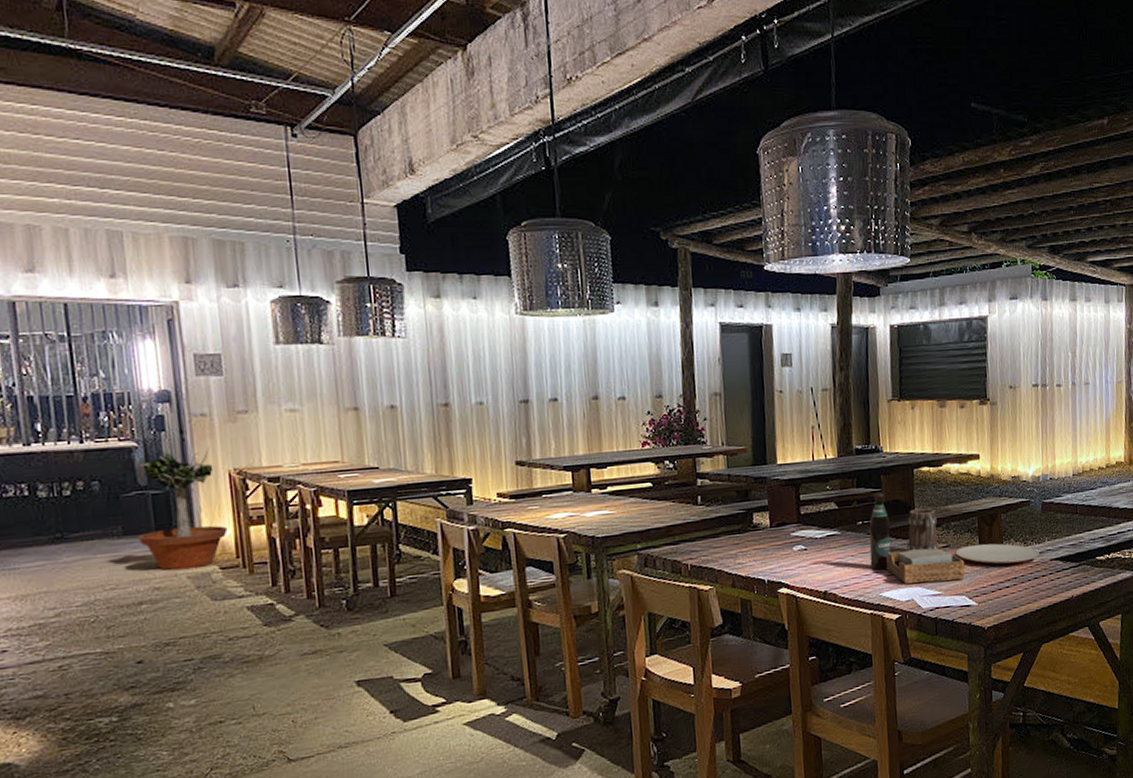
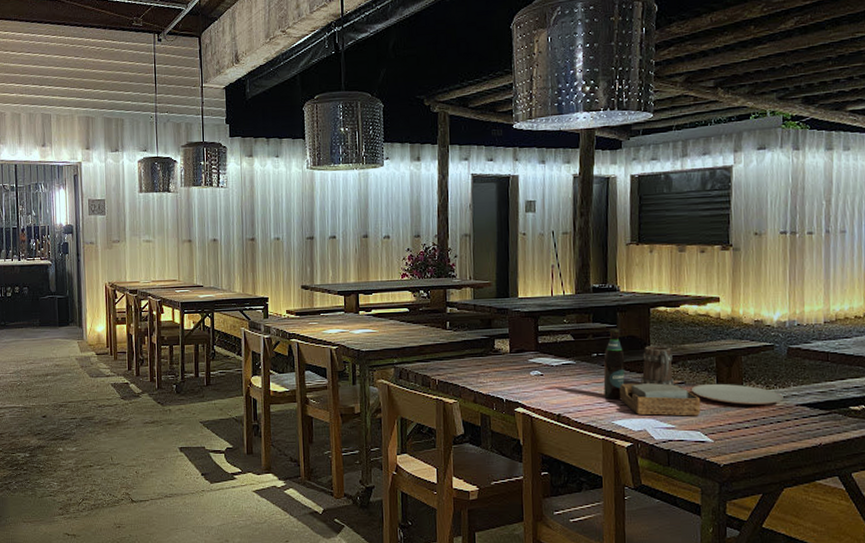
potted tree: present [137,446,228,570] -> none [47,266,102,353]

